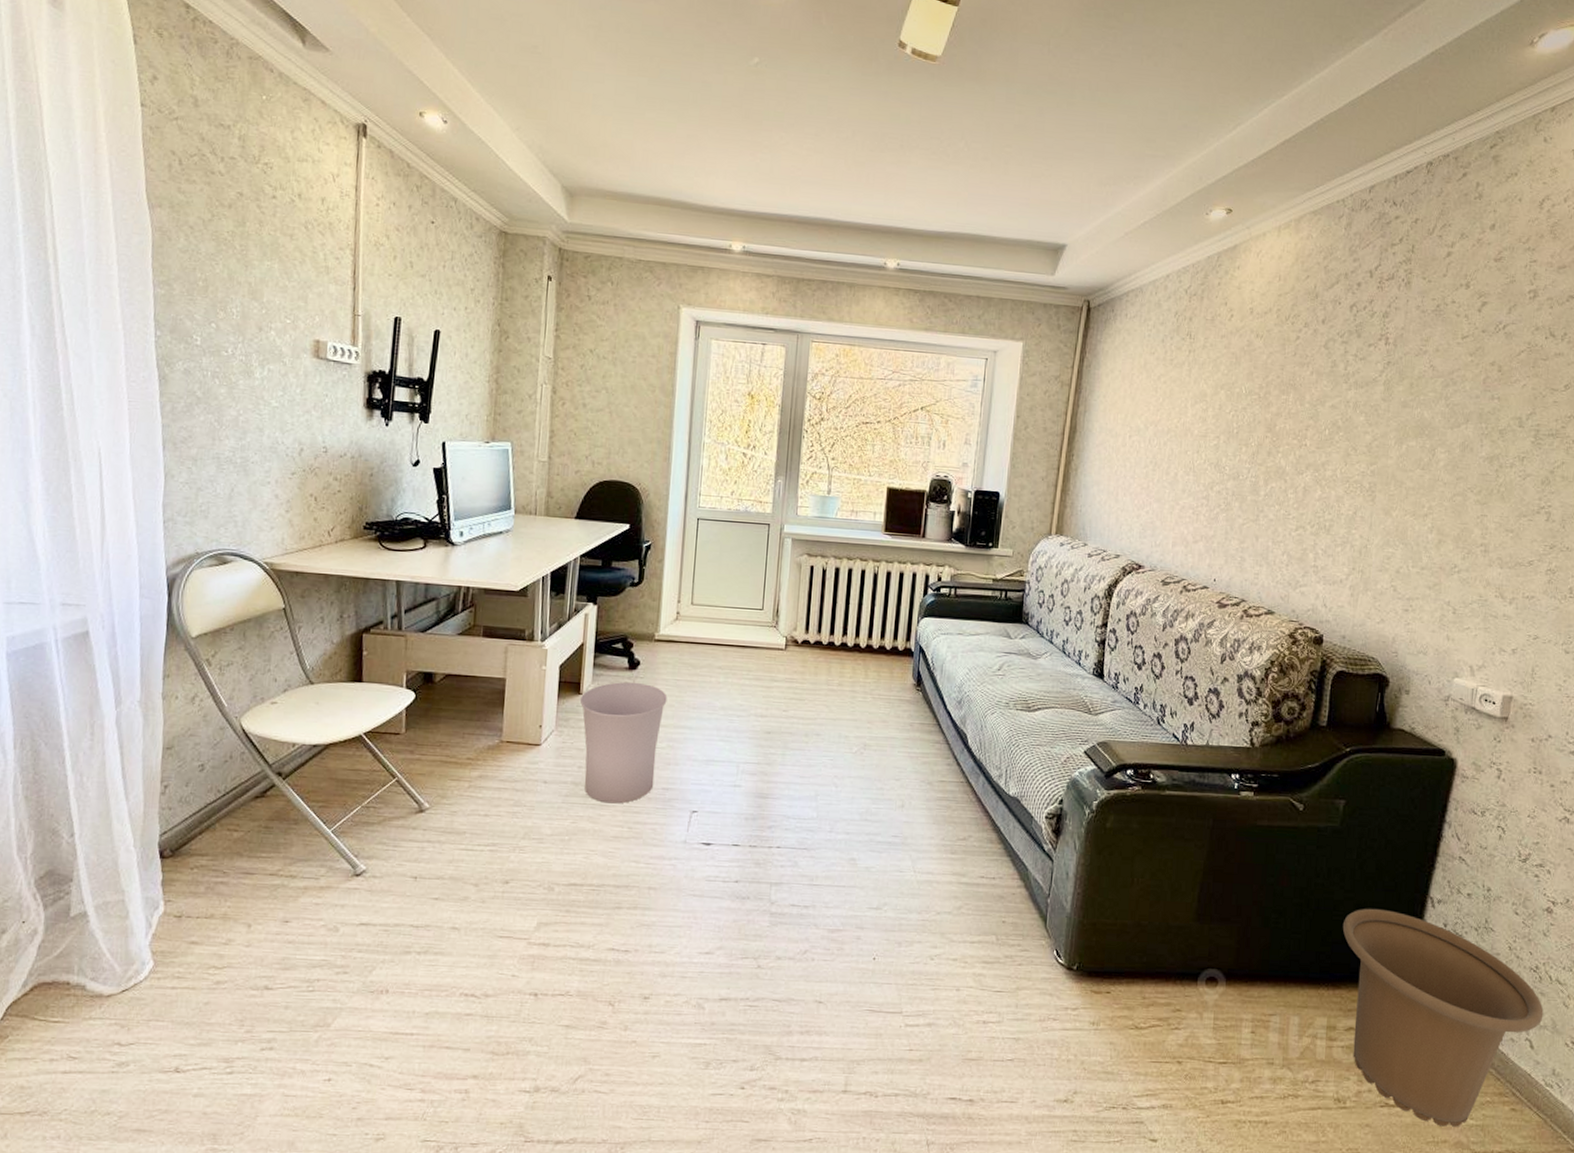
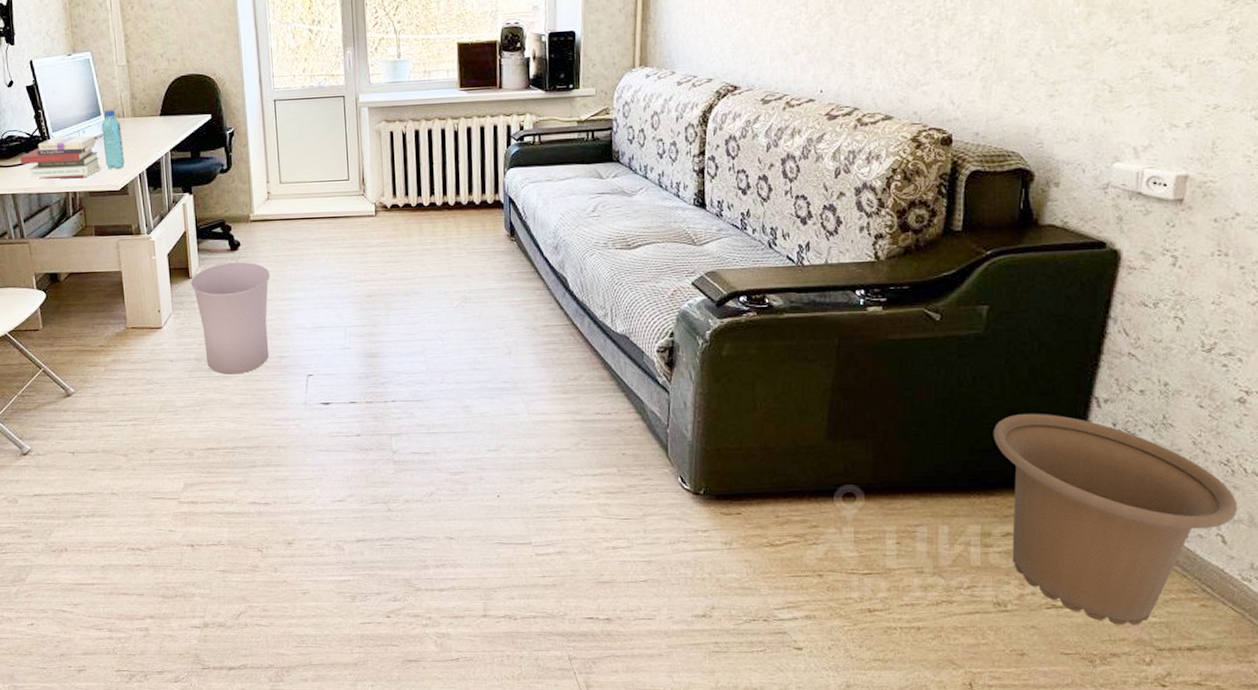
books: none [413,525,502,574] -> present [20,135,101,179]
water bottle: none [508,505,532,569] -> present [101,110,125,170]

